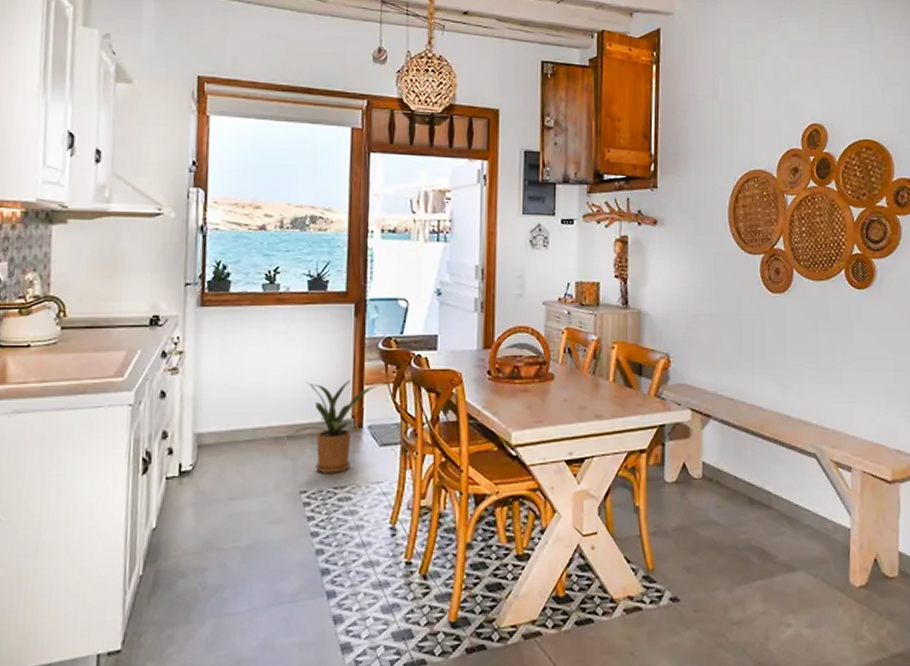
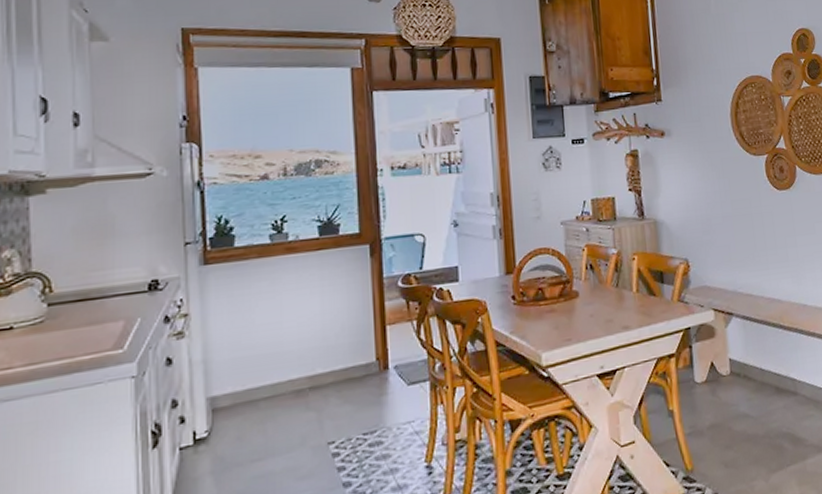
house plant: present [293,379,377,473] -> none [315,321,400,421]

